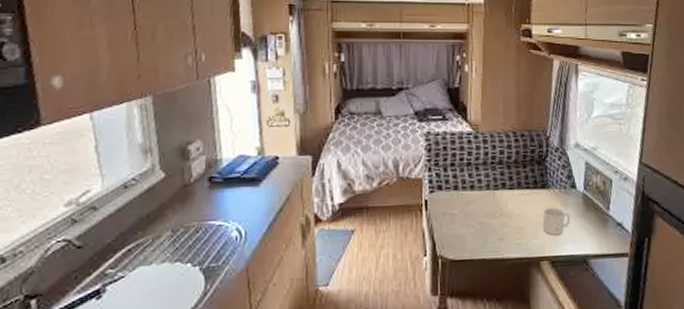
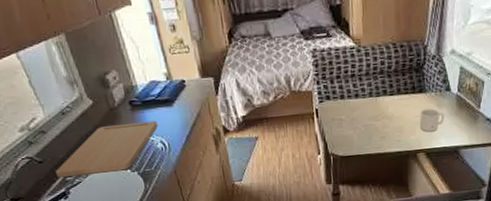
cutting board: none [95,202,237,269] -> present [55,120,158,177]

